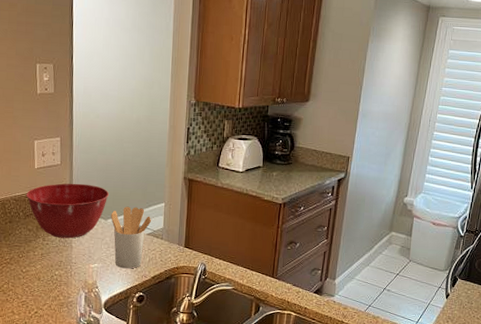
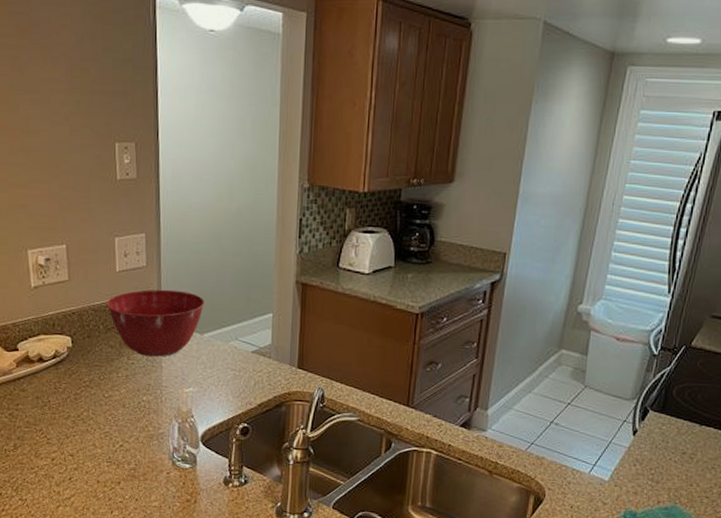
utensil holder: present [111,206,152,269] -> none [207,317,257,395]

